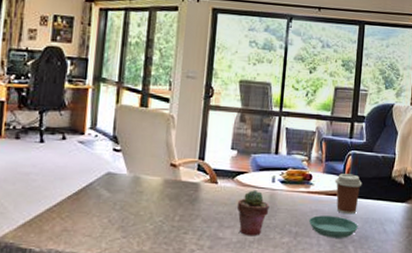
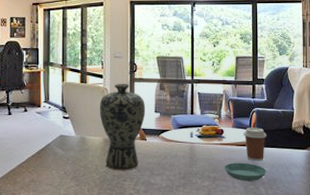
vase: none [161,110,221,221] -> present [99,83,146,171]
potted succulent: present [236,190,270,236] -> none [163,144,190,182]

